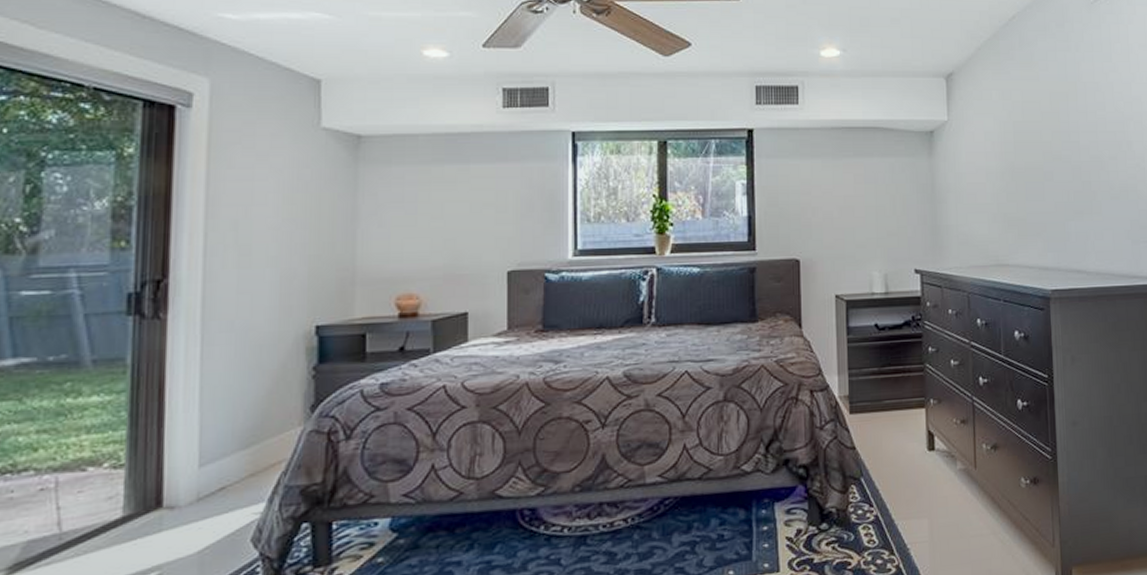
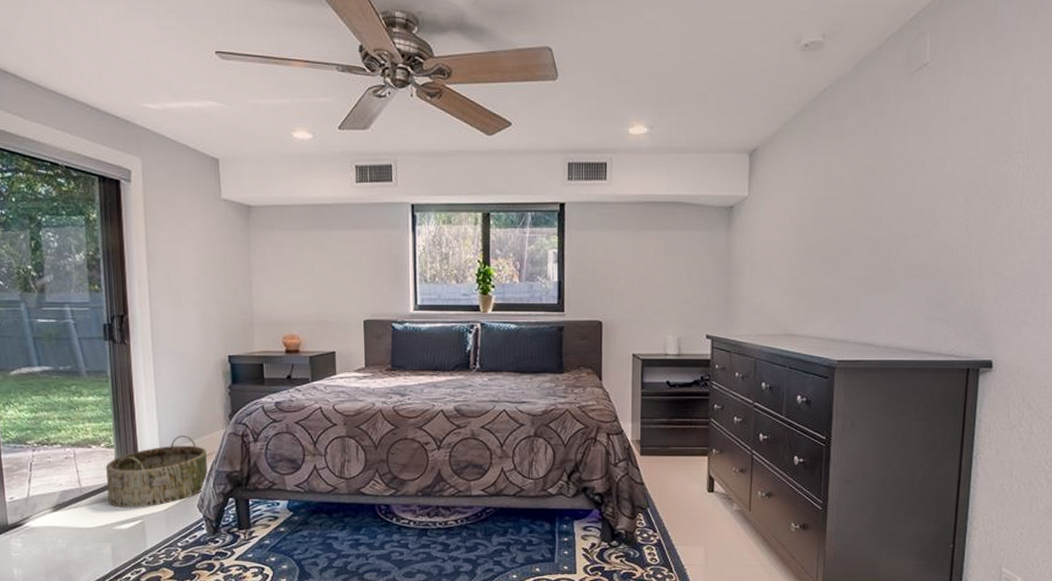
basket: none [106,439,272,557] -> present [106,434,208,508]

